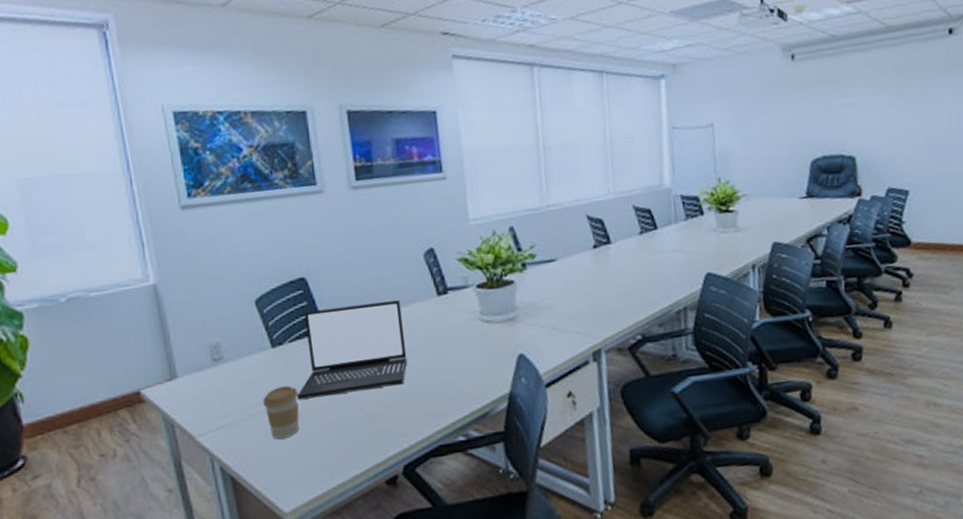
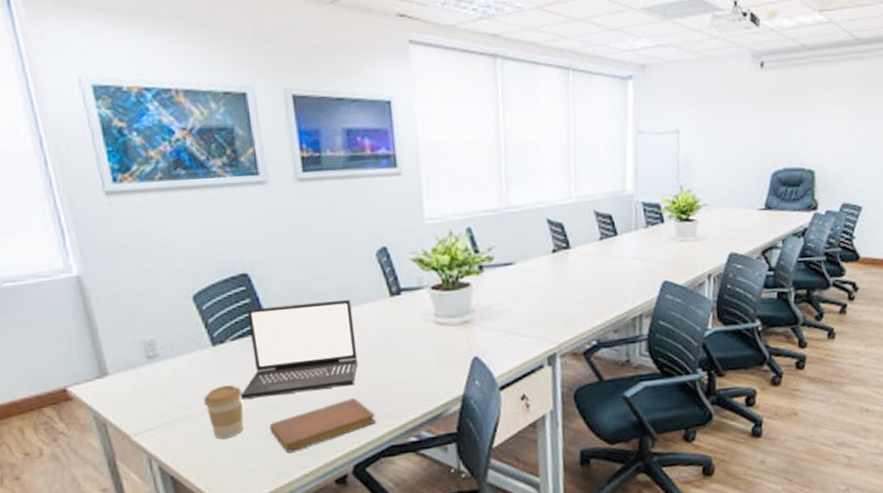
notebook: none [323,397,425,453] -> present [269,398,376,453]

